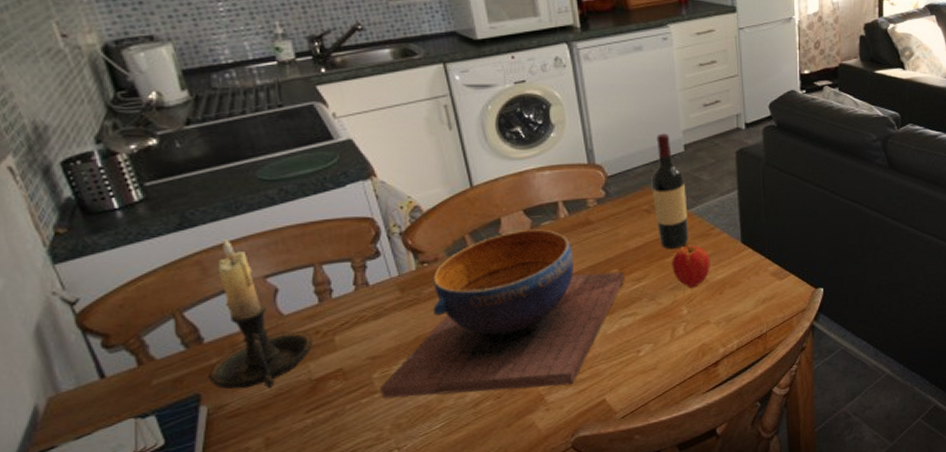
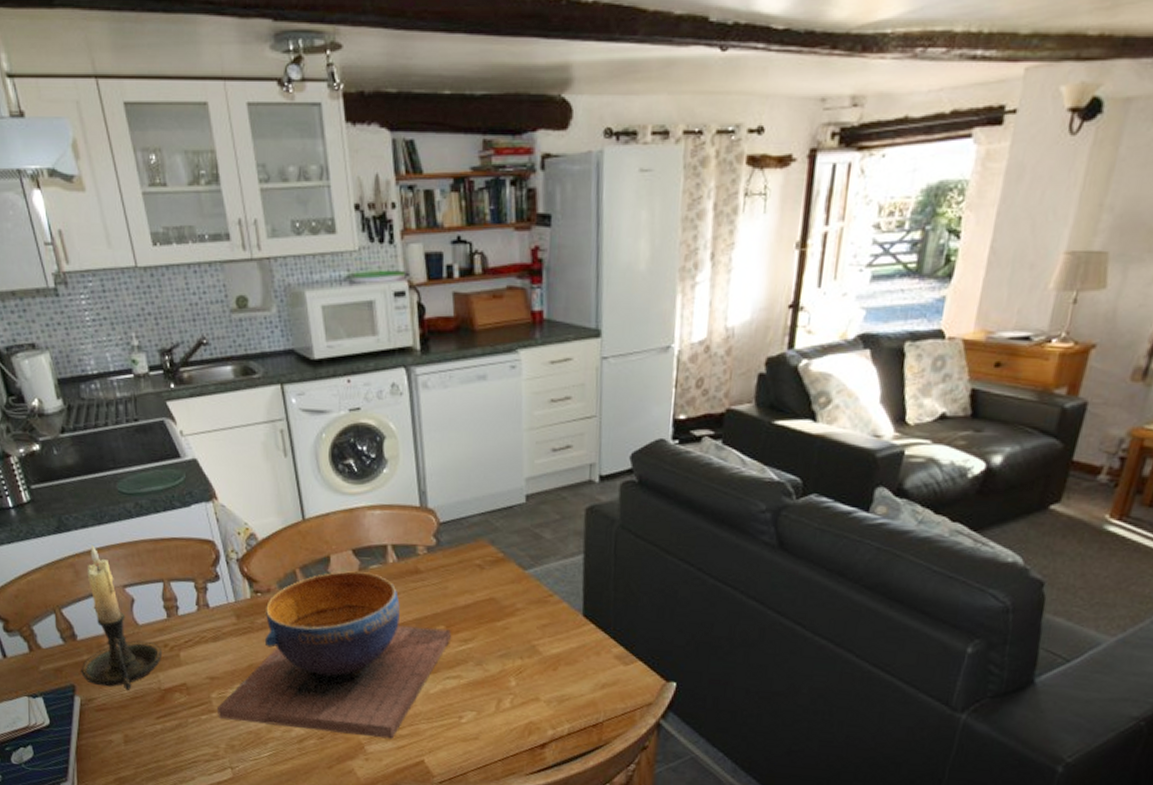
wine bottle: present [651,133,689,250] -> none [486,479,524,613]
apple: present [672,245,710,289] -> none [502,610,546,659]

